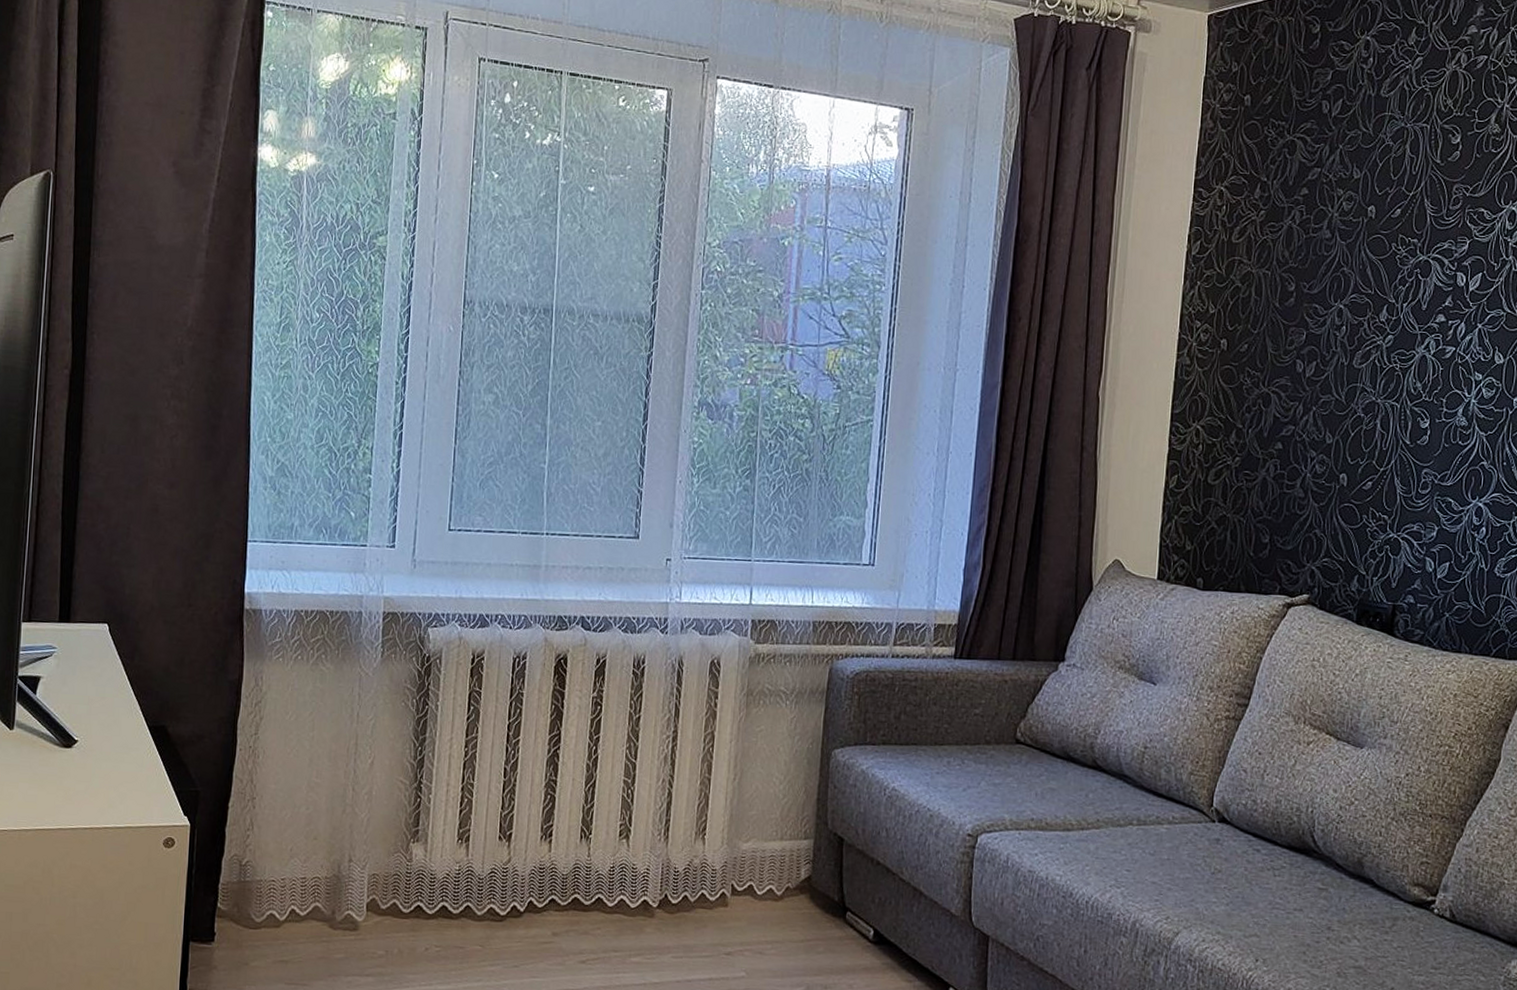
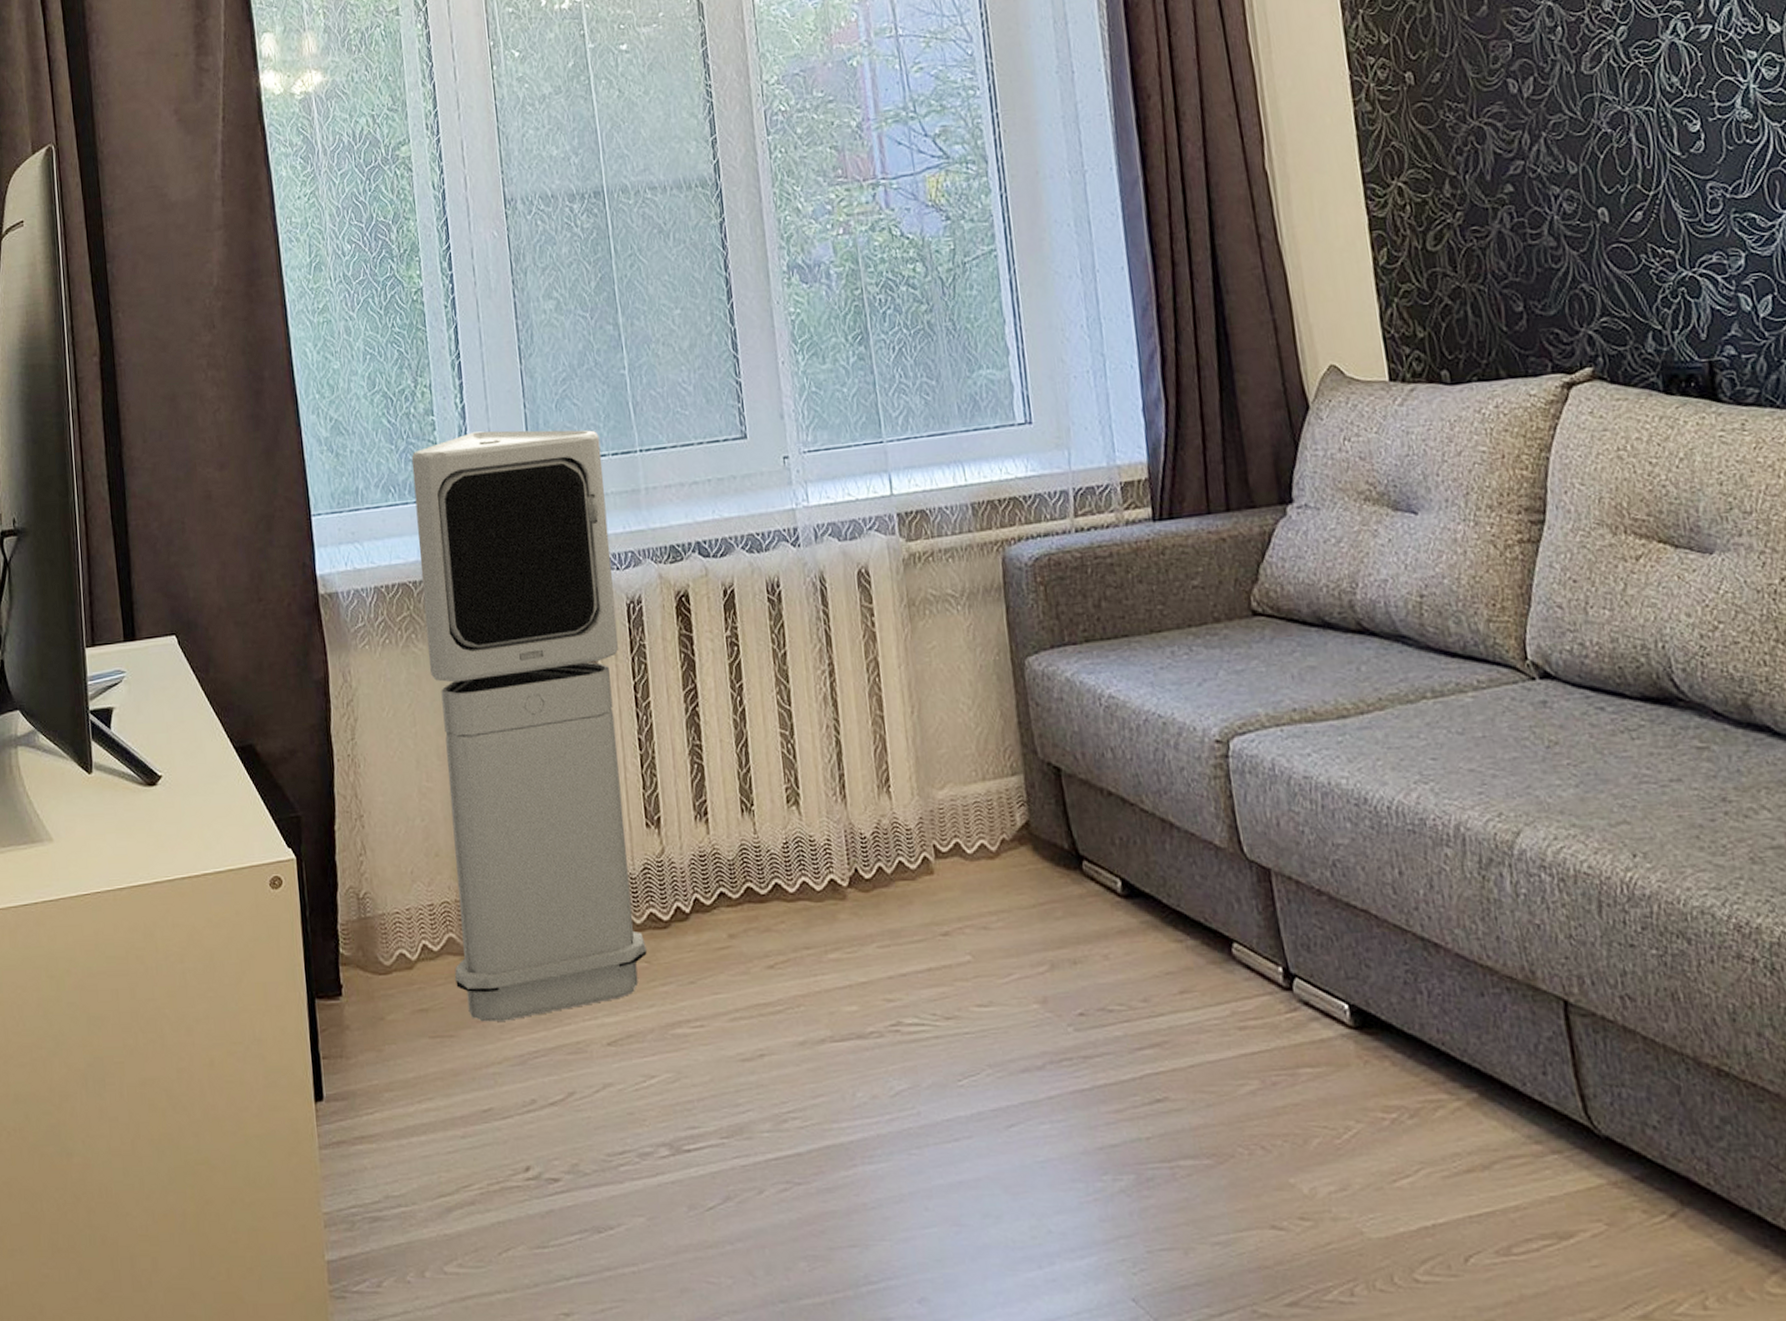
air purifier: none [315,494,514,978] -> present [411,430,647,1022]

